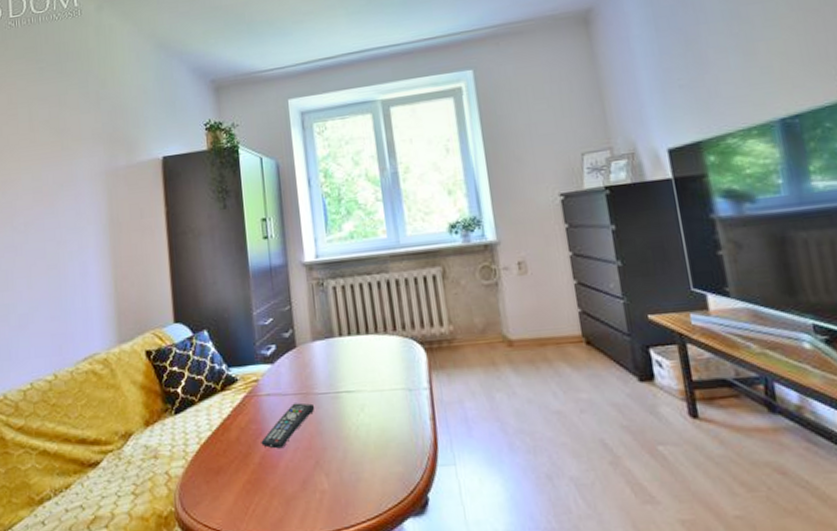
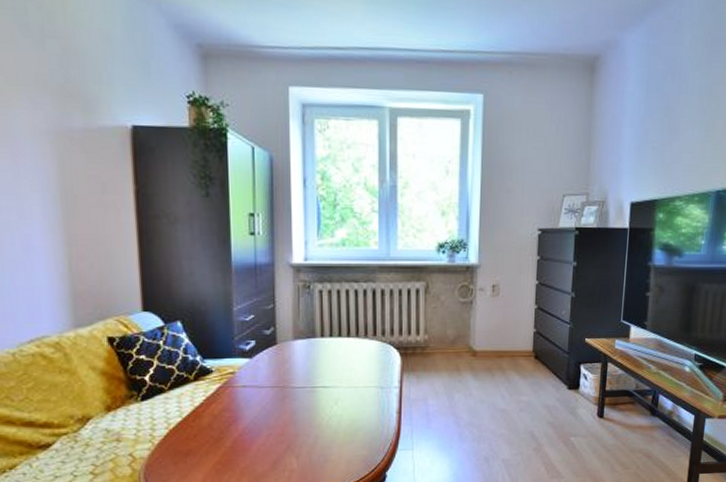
remote control: present [261,402,315,449] -> none [234,395,291,435]

